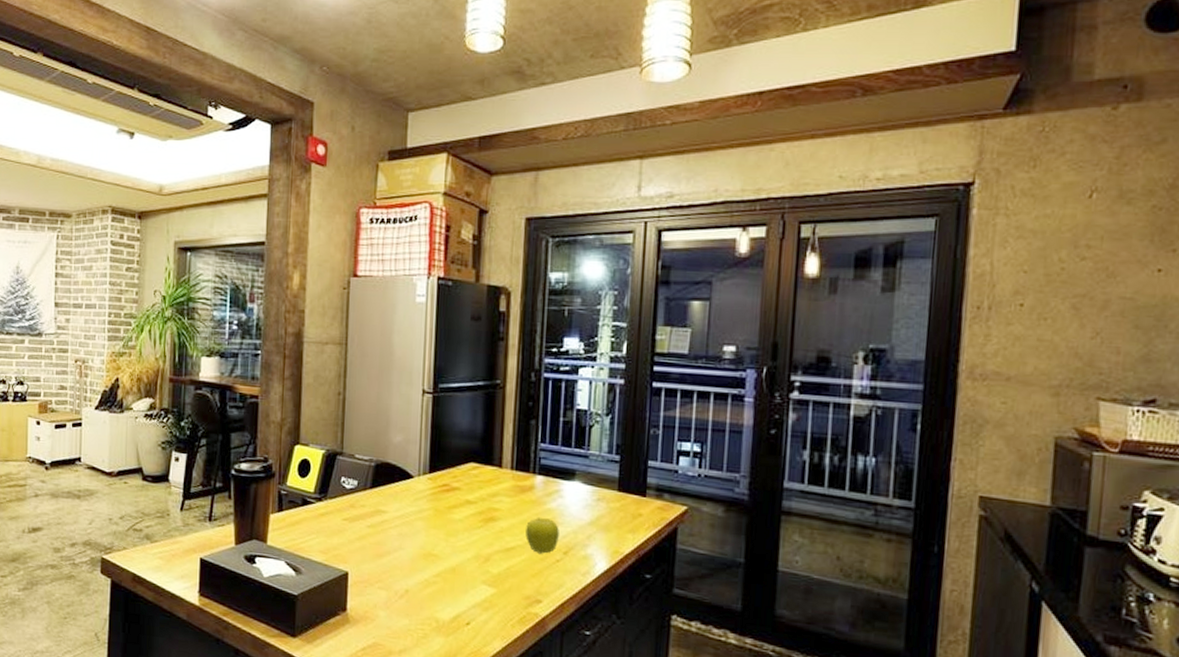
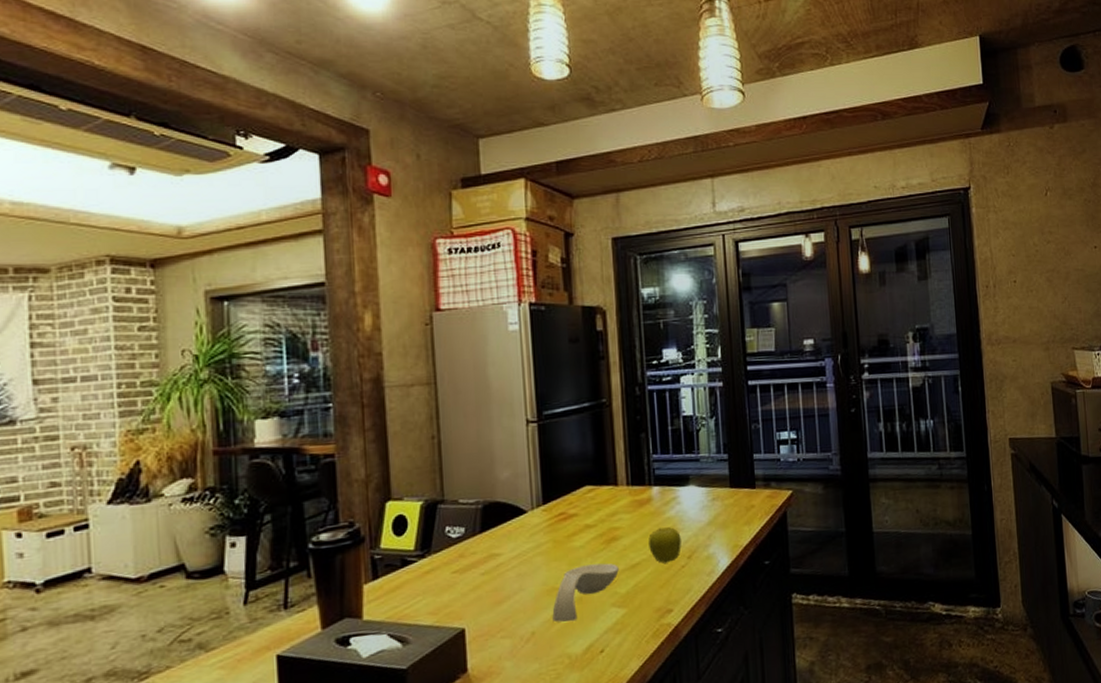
spoon rest: none [426,538,494,590] -> present [552,563,619,623]

